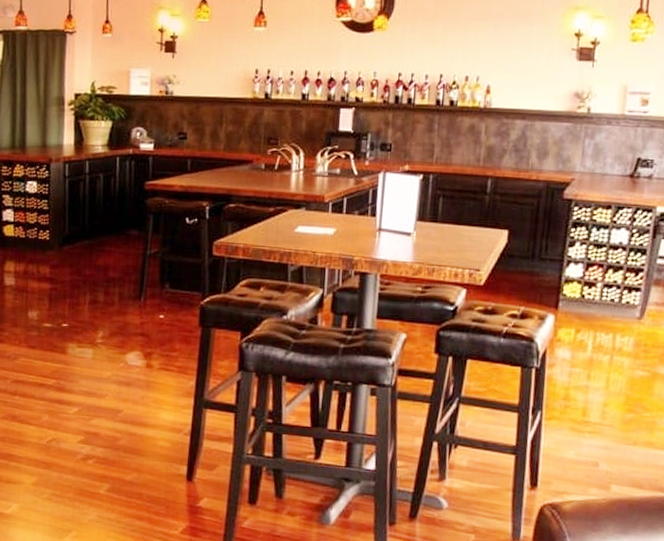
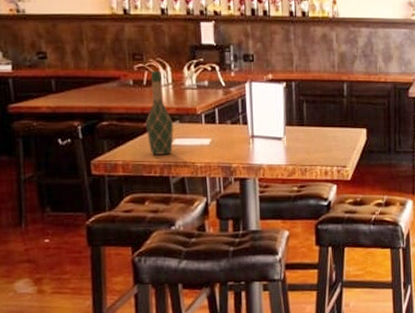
wine bottle: none [271,155,299,242] -> present [145,70,174,155]

